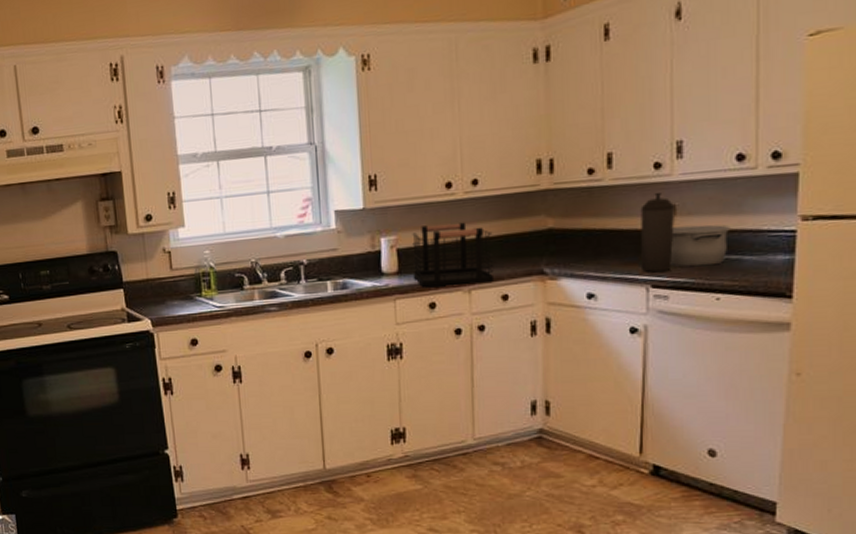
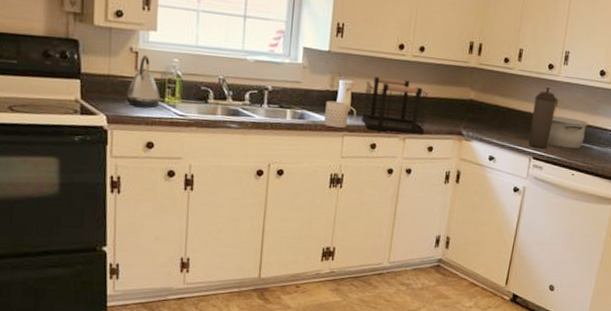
kettle: none [165,252,198,306] -> present [126,54,161,108]
mug: none [369,261,407,293] -> present [324,100,357,129]

